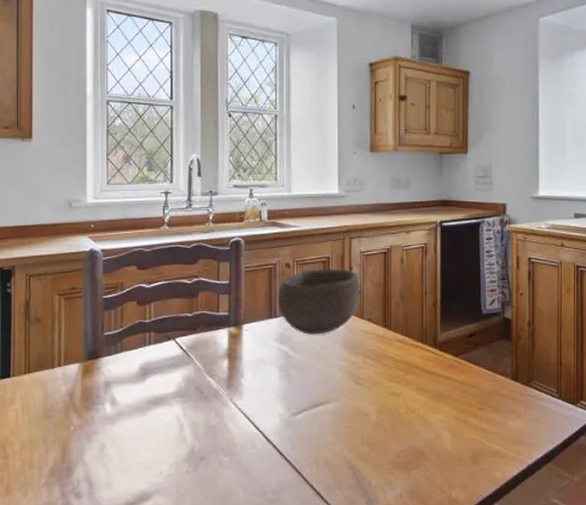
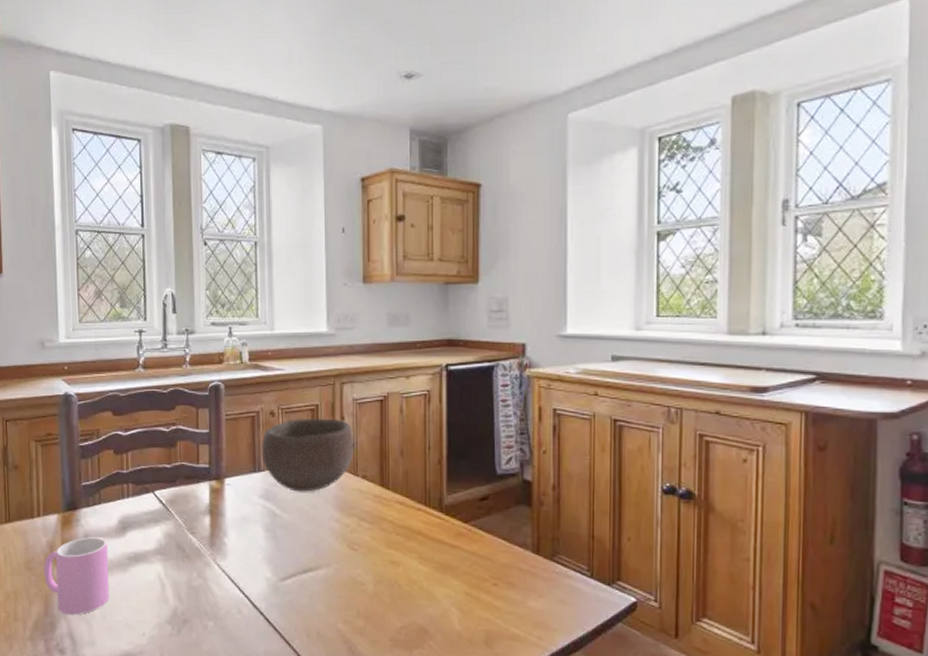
cup: none [63,384,128,459] -> present [44,537,109,615]

